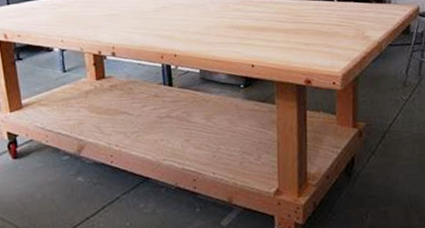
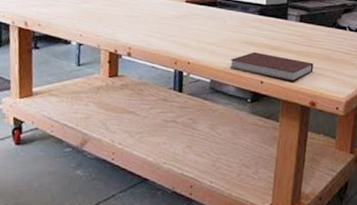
notebook: none [217,35,305,62] -> present [229,51,314,82]

